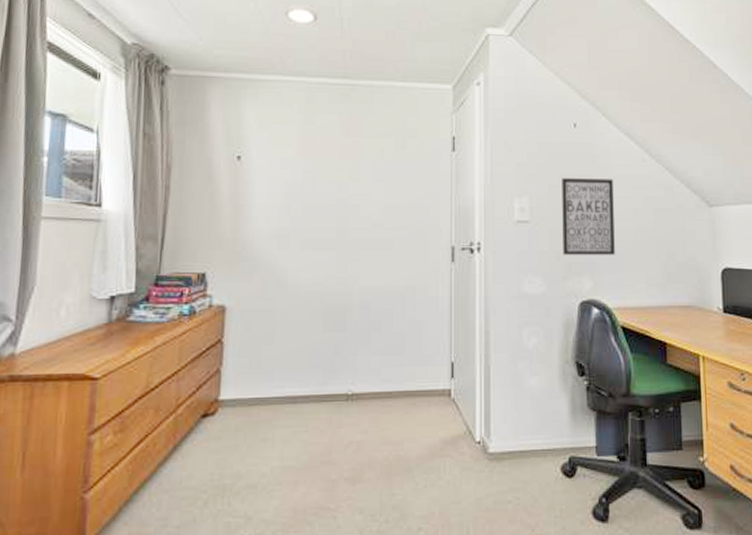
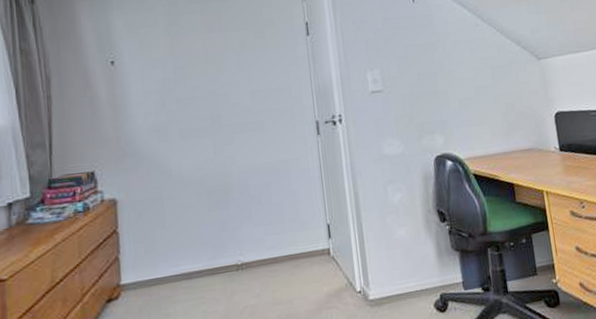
wall art: present [562,178,615,255] -> none [407,45,461,117]

